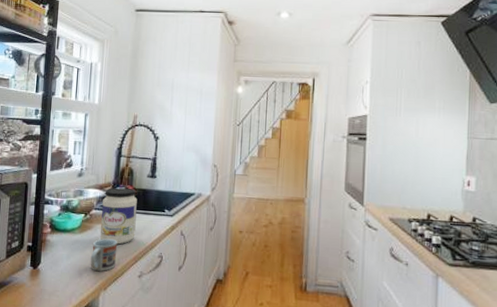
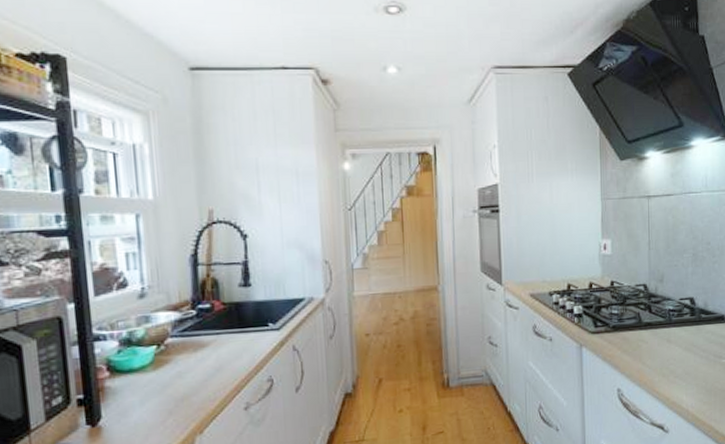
cup: present [90,239,118,272] -> none [174,370,211,414]
jar: present [100,187,137,245] -> none [180,303,233,376]

